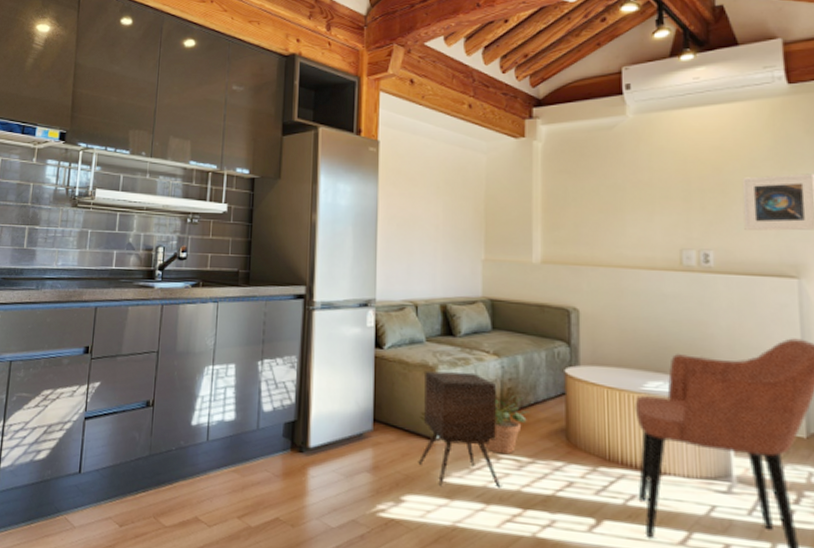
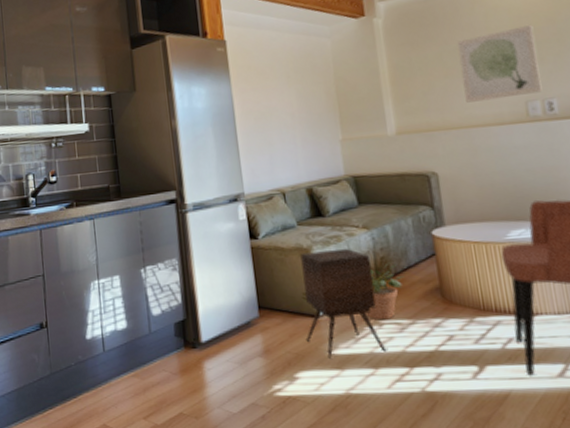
wall art: none [616,170,700,243] -> present [457,24,543,103]

